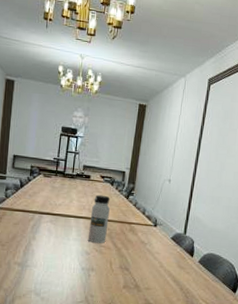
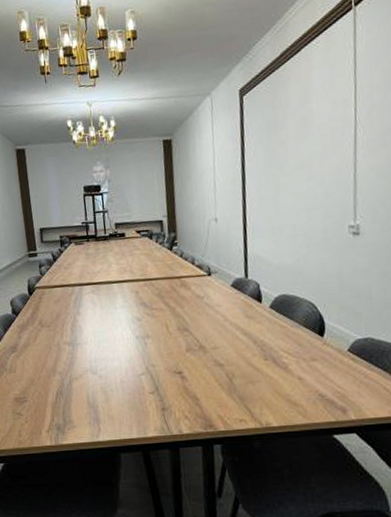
water bottle: present [87,194,110,243] -> none [133,251,157,307]

